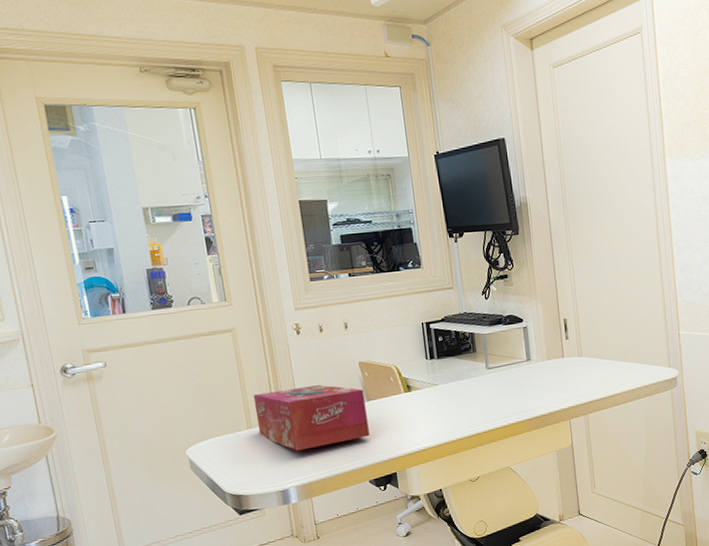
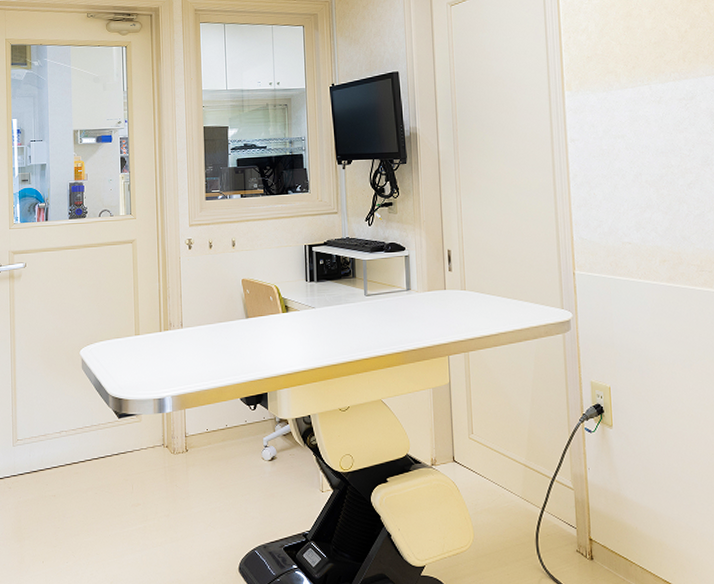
tissue box: present [253,385,370,451] -> none [144,299,245,361]

